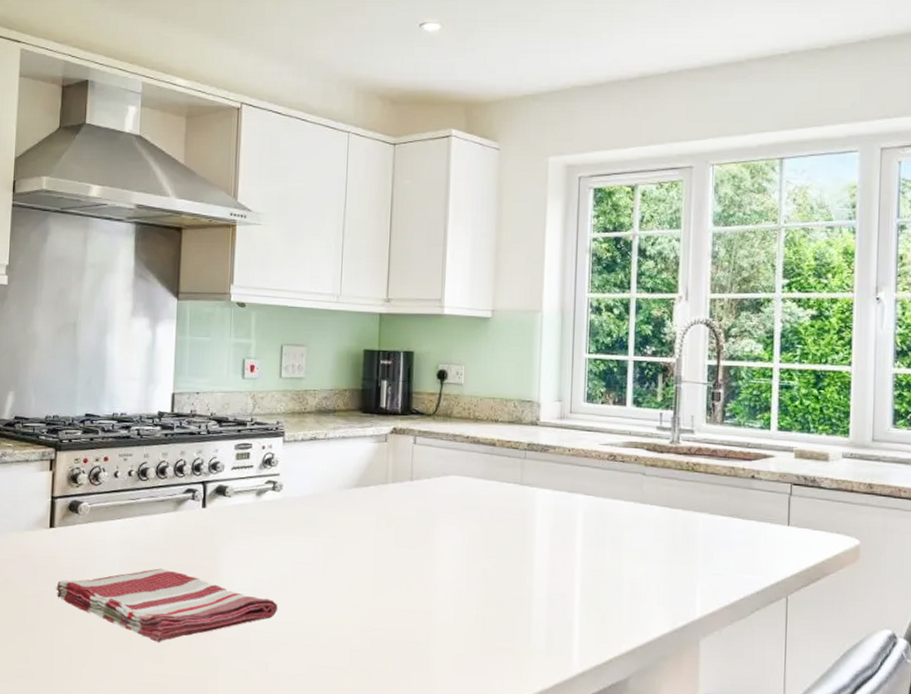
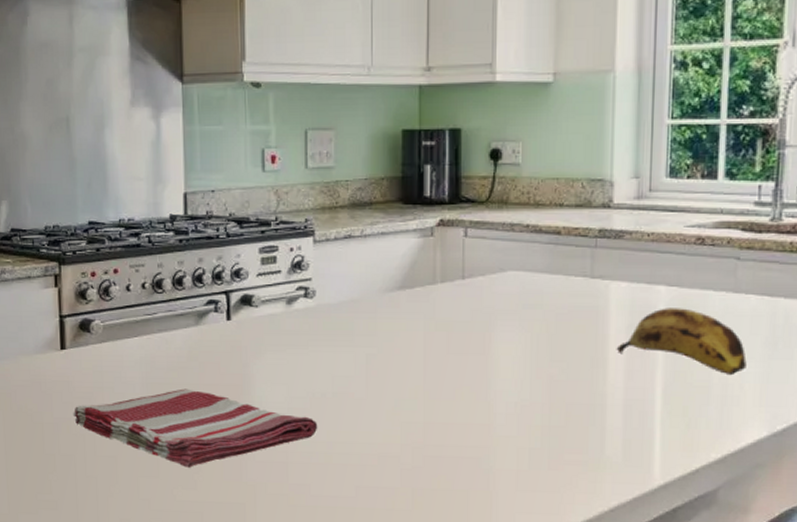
banana: none [541,514,652,576] -> present [616,308,747,376]

